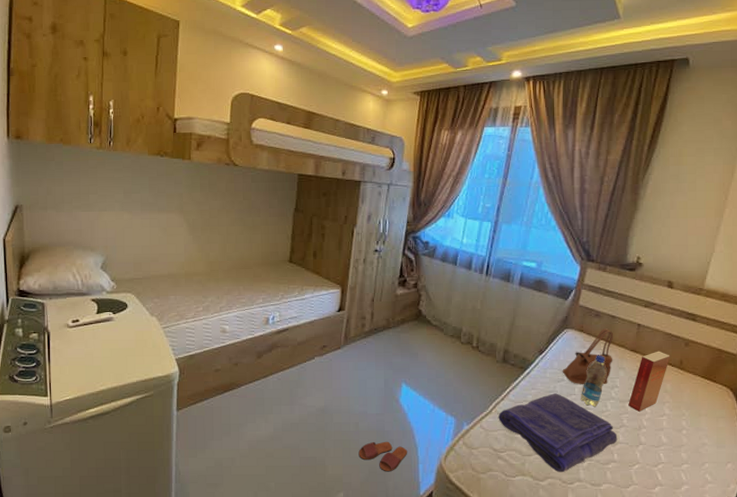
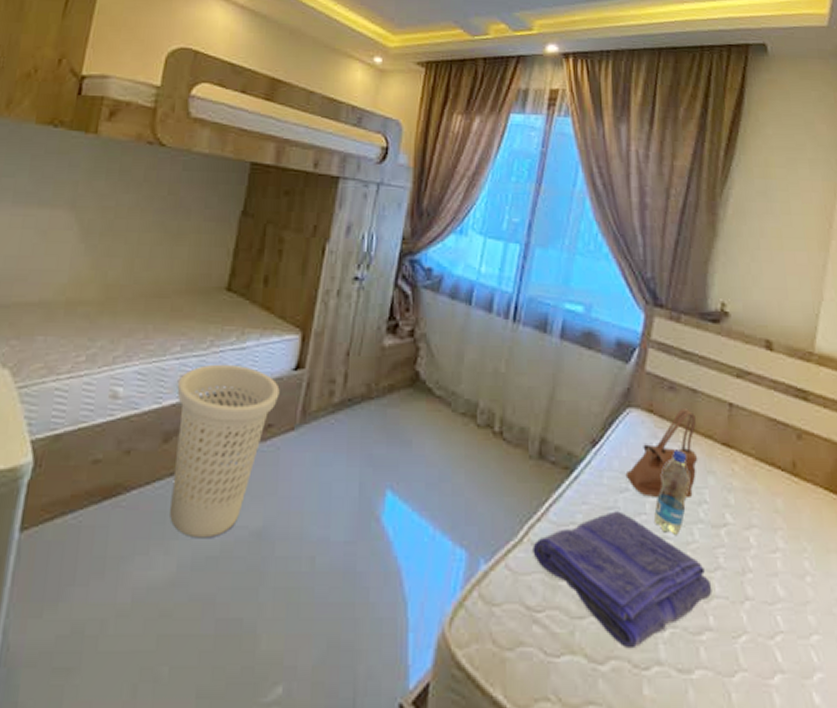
laundry basket: none [263,309,329,413] -> present [170,364,280,539]
slippers: present [358,441,408,471] -> none [312,590,392,645]
book: present [628,351,670,412] -> none [724,445,779,544]

